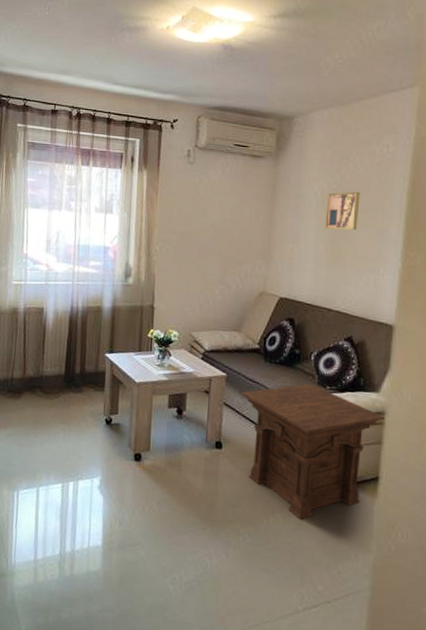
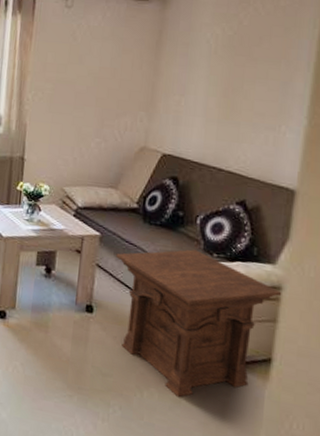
wall art: present [324,191,360,231] -> none [216,38,261,82]

